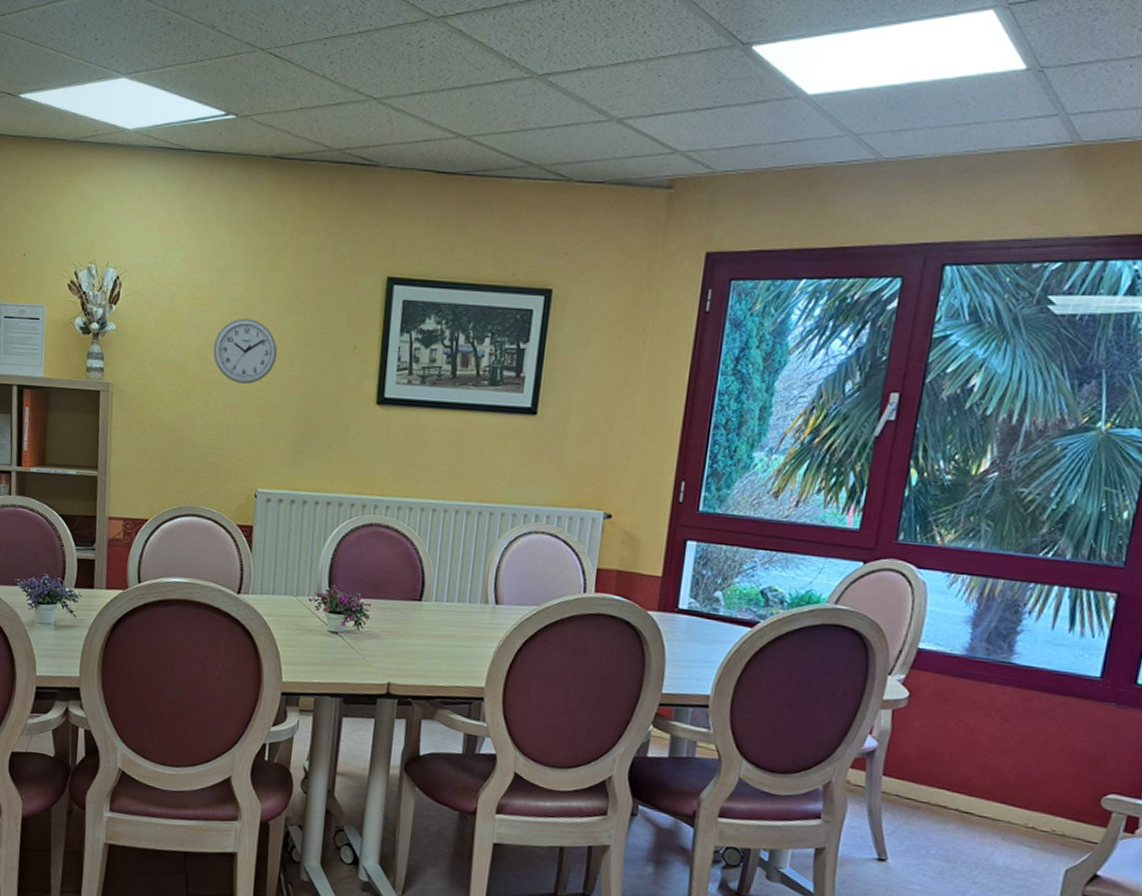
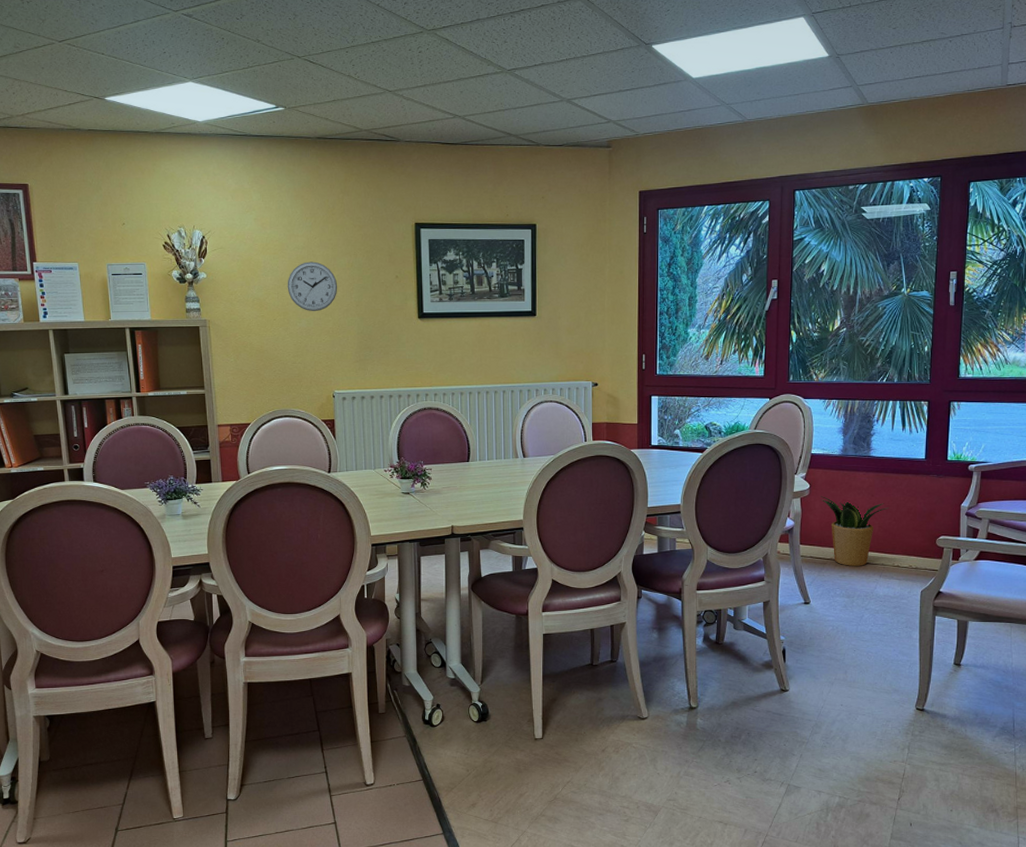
potted plant: none [923,711,1031,820] -> present [821,496,889,566]

